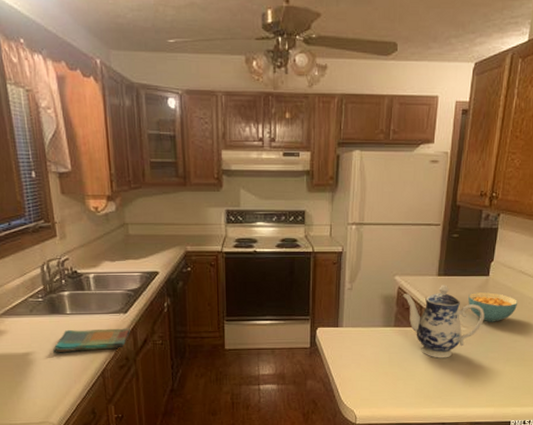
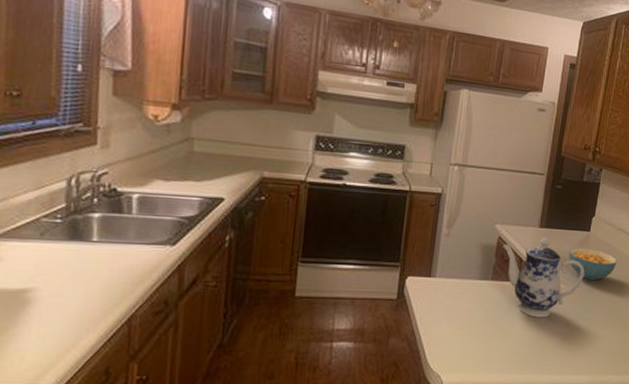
dish towel: present [53,328,130,353] -> none [64,262,176,292]

